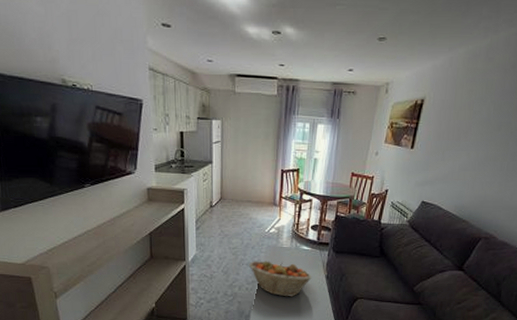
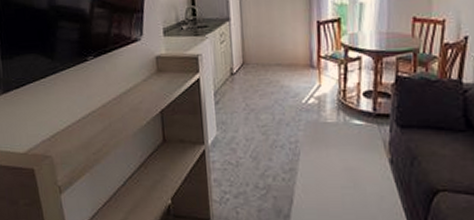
fruit basket: present [248,261,312,297] -> none [283,141,370,190]

